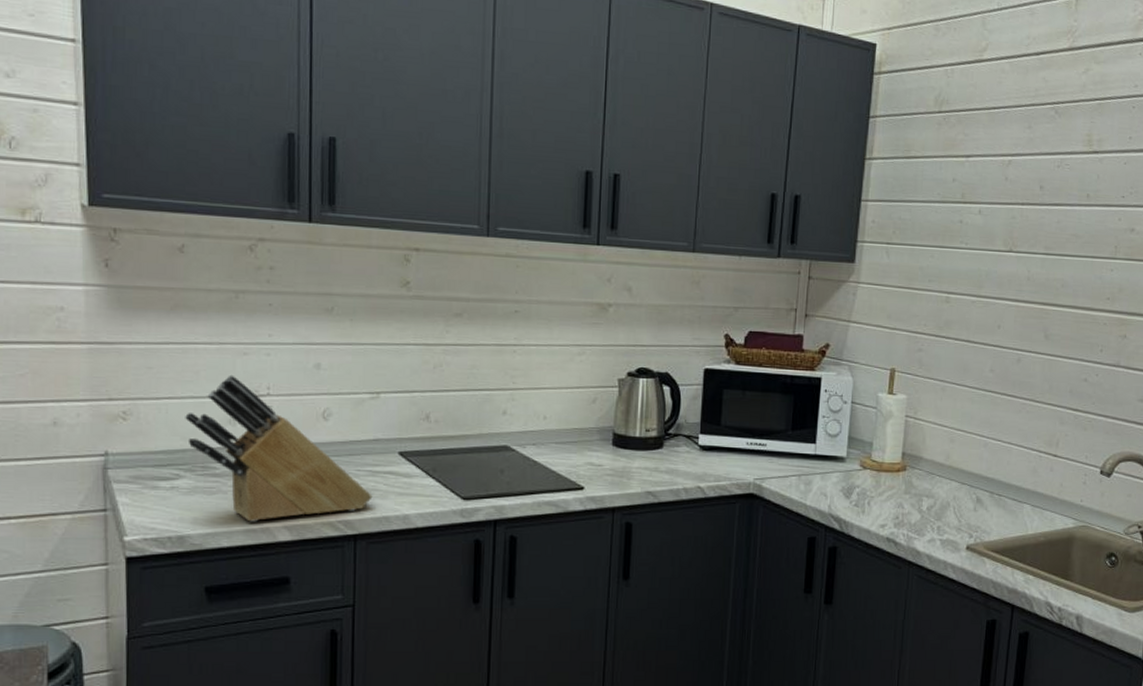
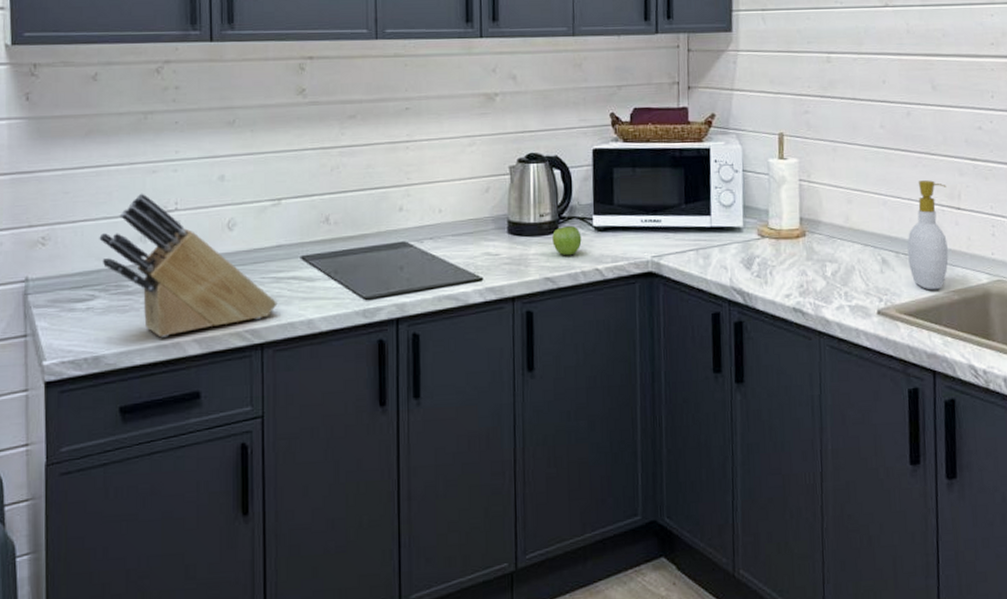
fruit: none [657,442,686,472] -> present [552,225,582,256]
soap bottle: none [1001,426,1047,531] -> present [907,180,949,290]

